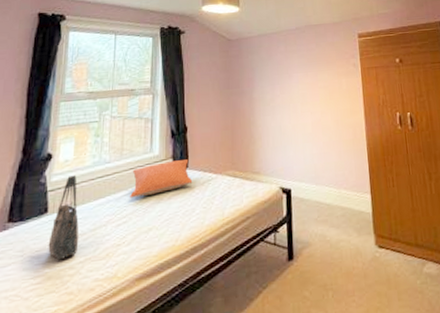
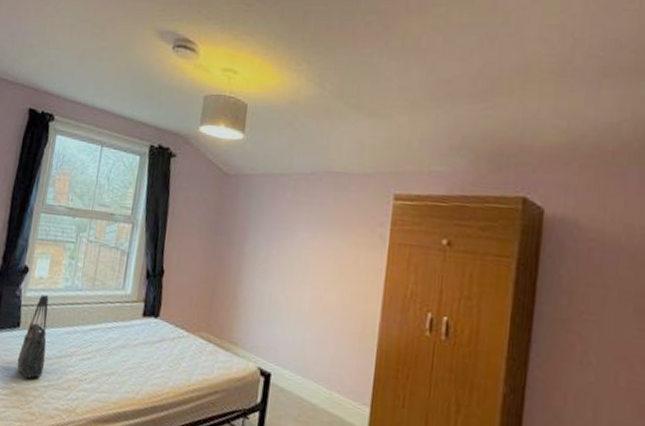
pillow: present [130,159,193,198] -> none [97,303,162,338]

